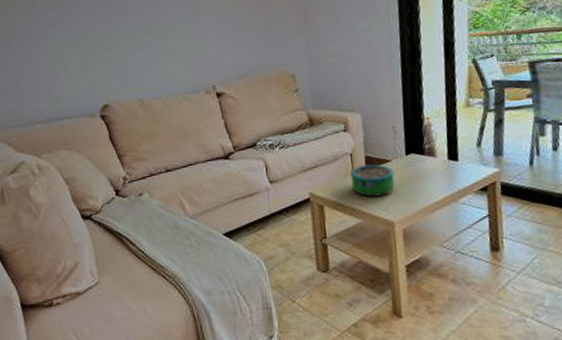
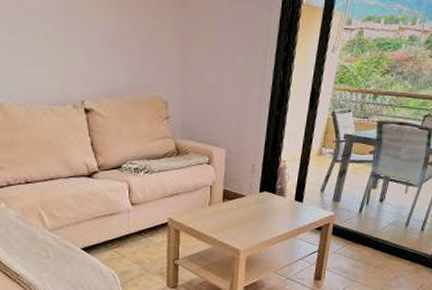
decorative bowl: present [351,163,395,197] -> none [208,197,247,227]

